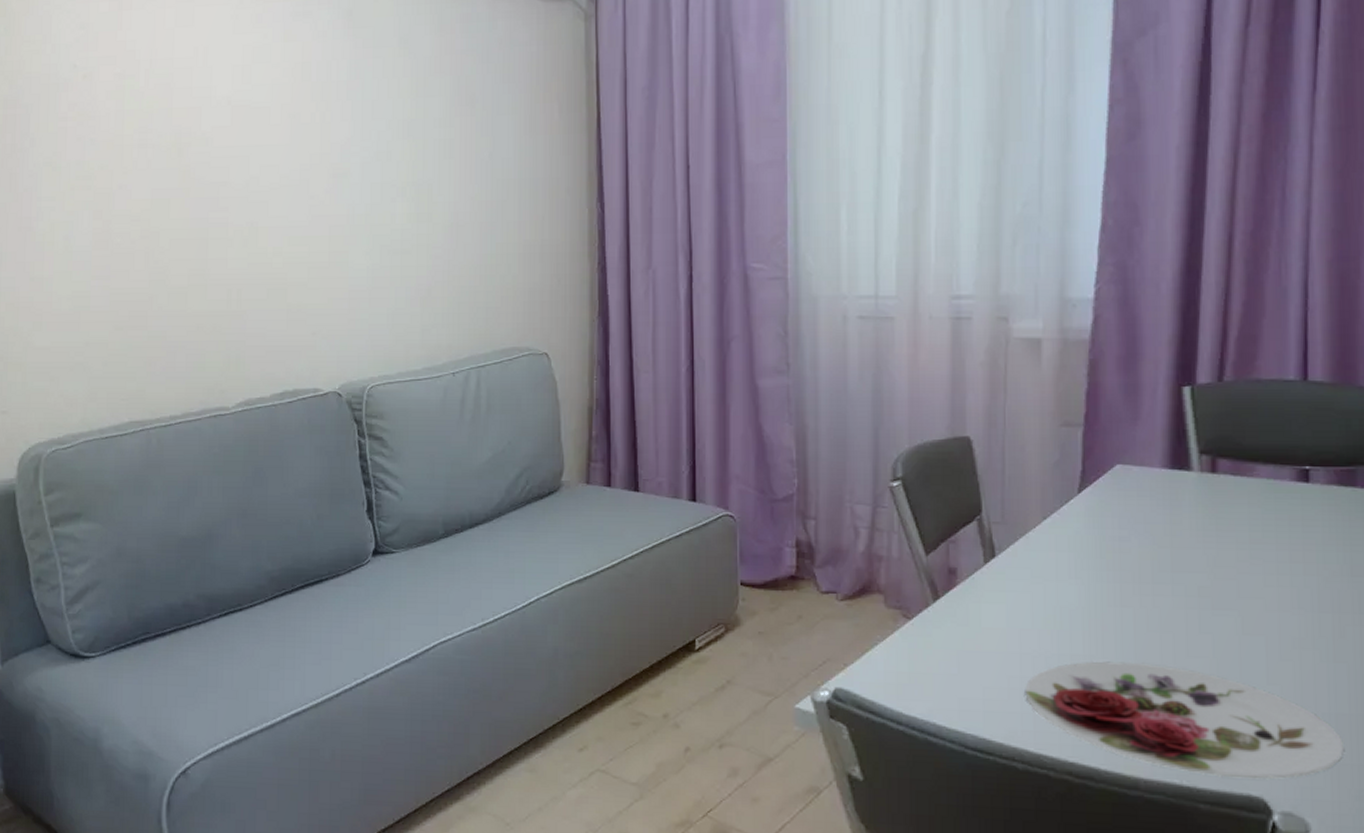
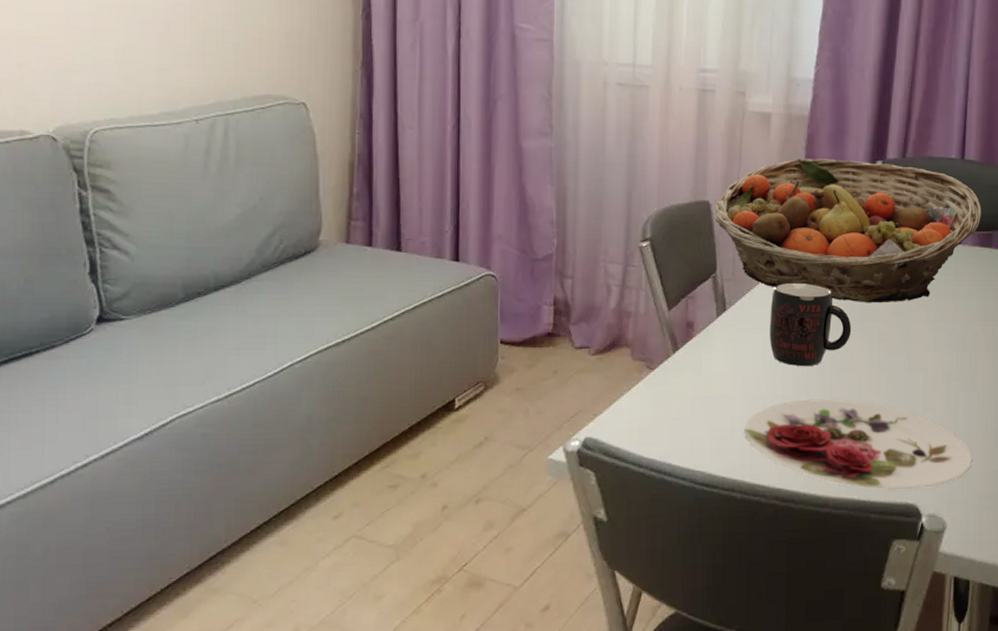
fruit basket: none [977,386,1338,552] -> present [715,158,982,303]
mug: none [1050,526,1160,624] -> present [769,282,852,367]

